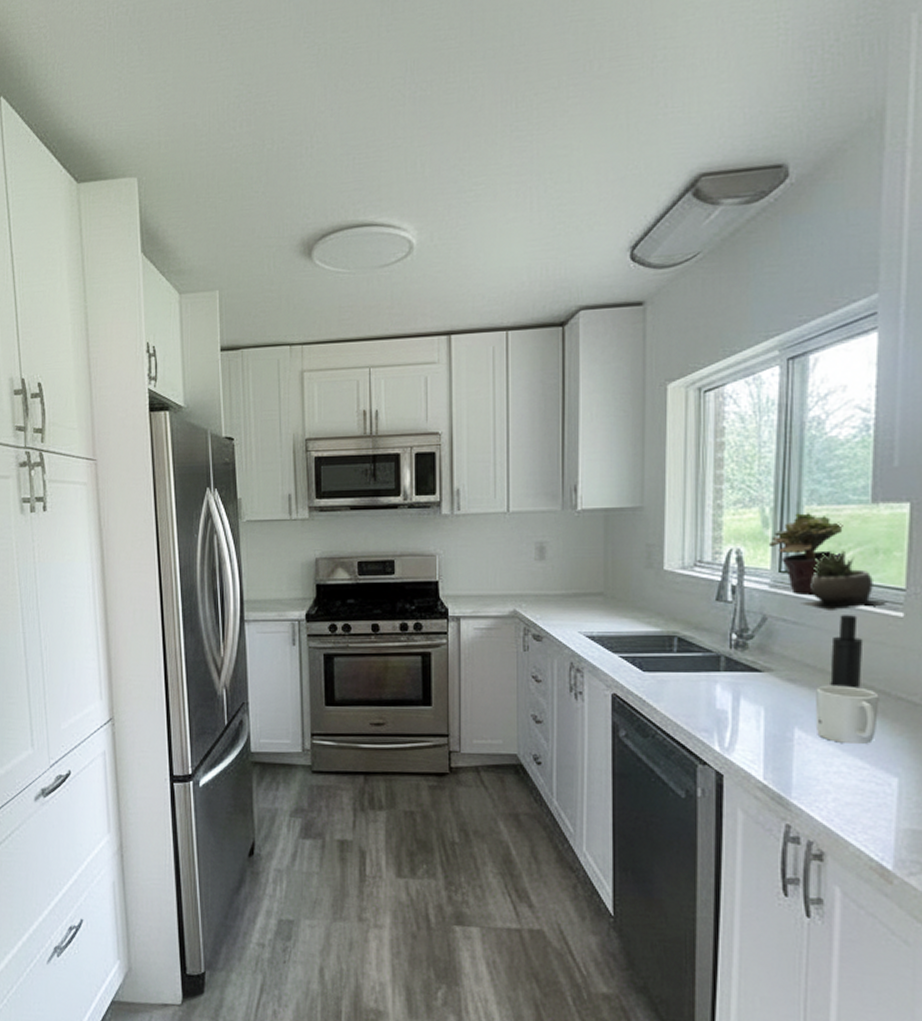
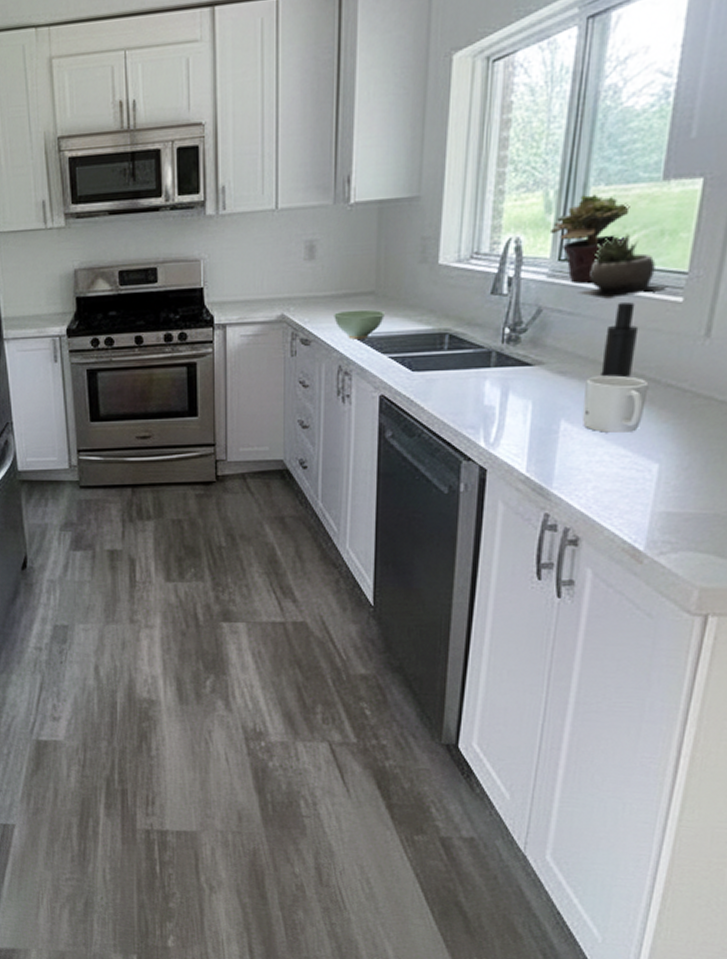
bowl: none [564,609,615,638] -> present [334,309,386,339]

